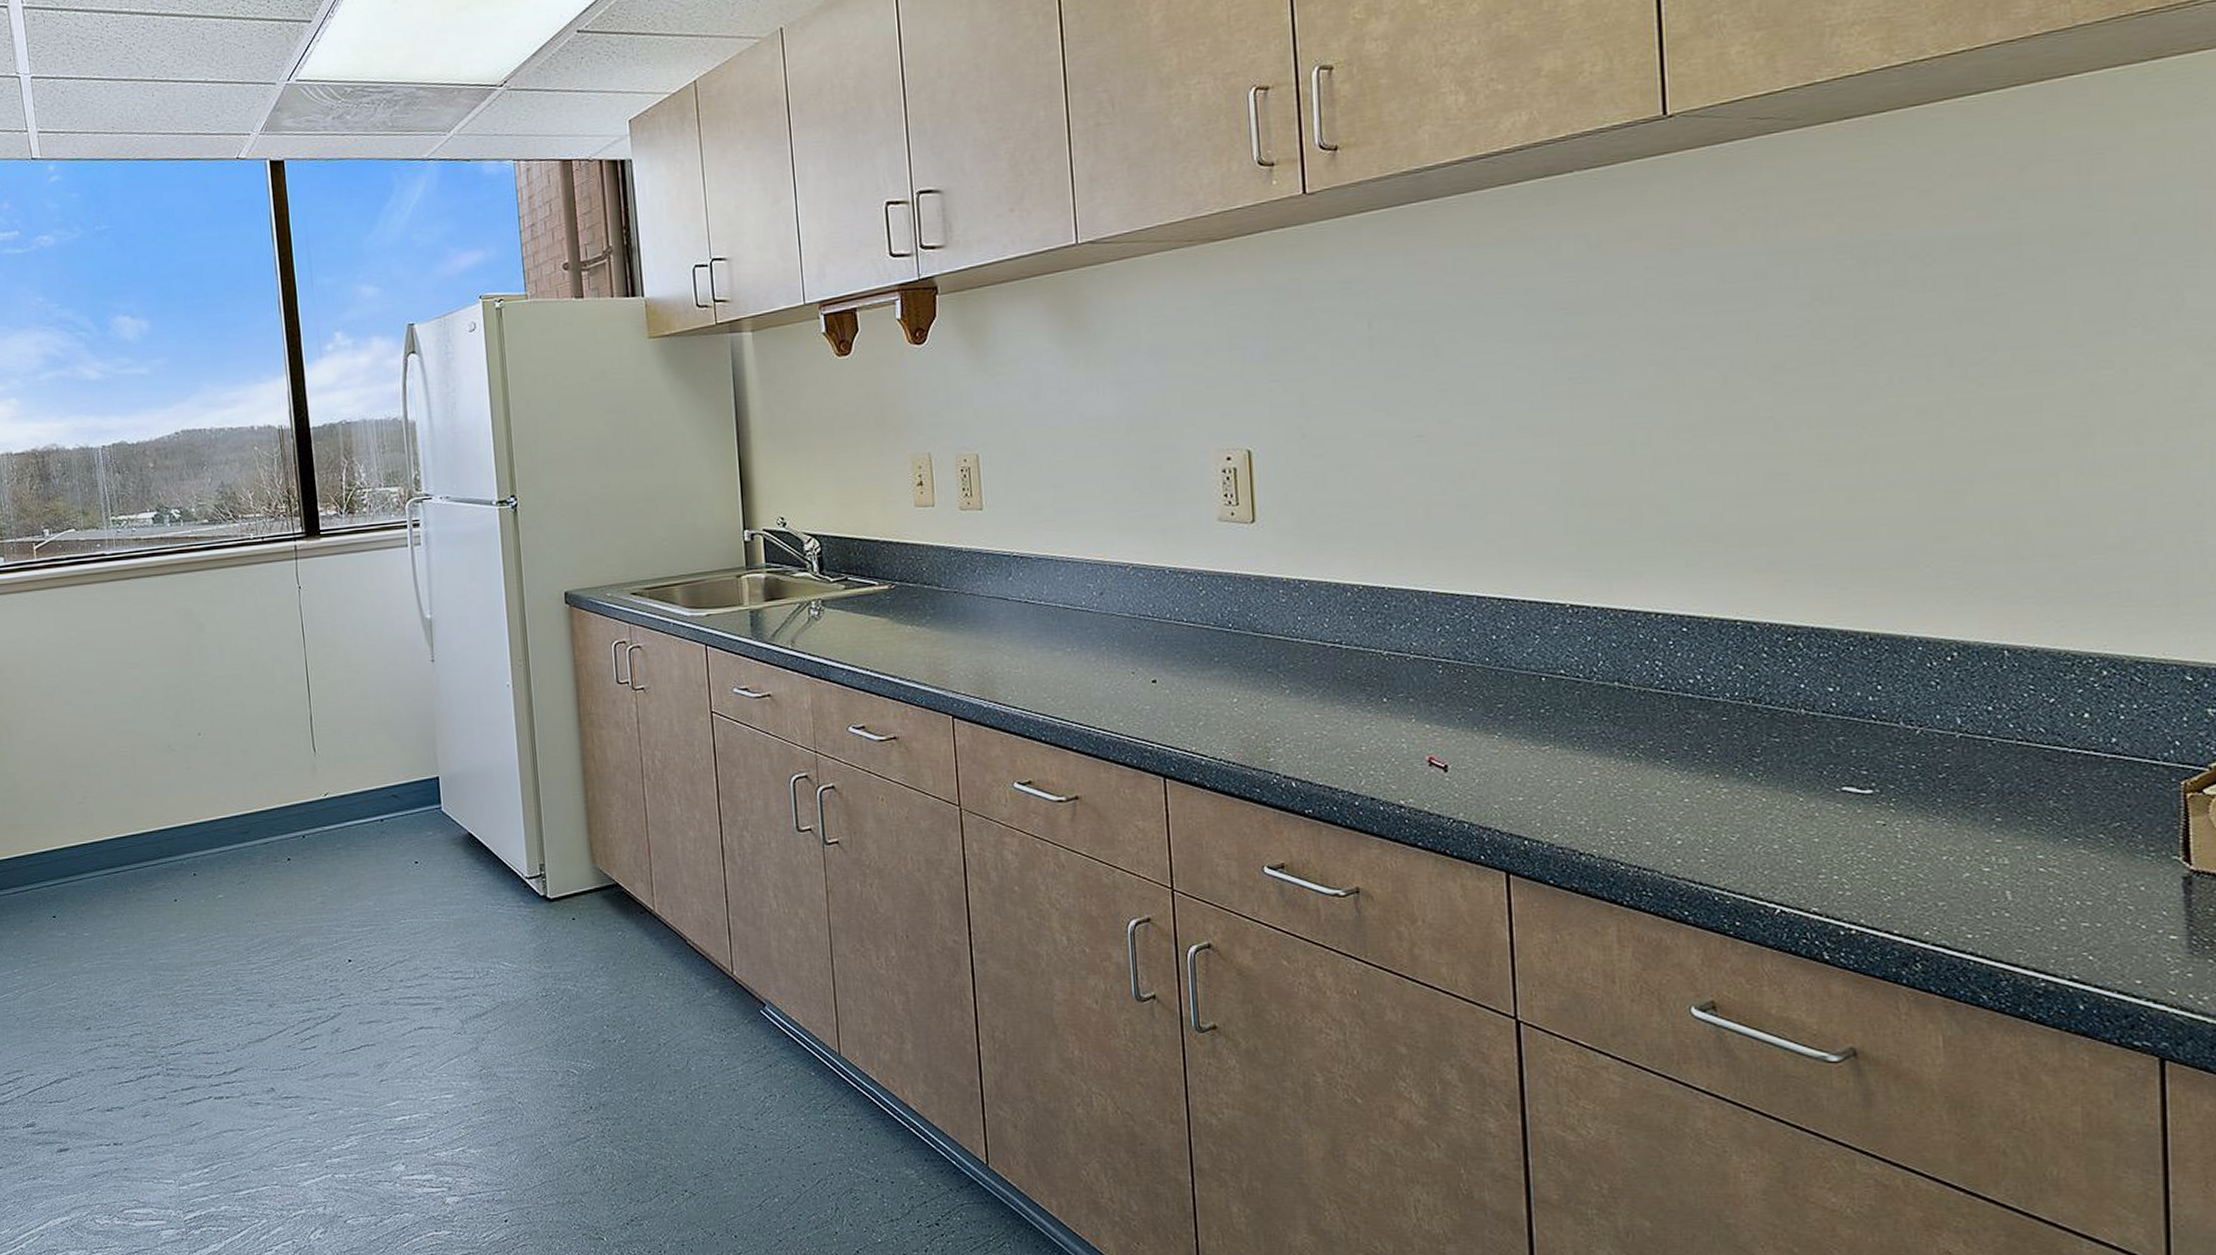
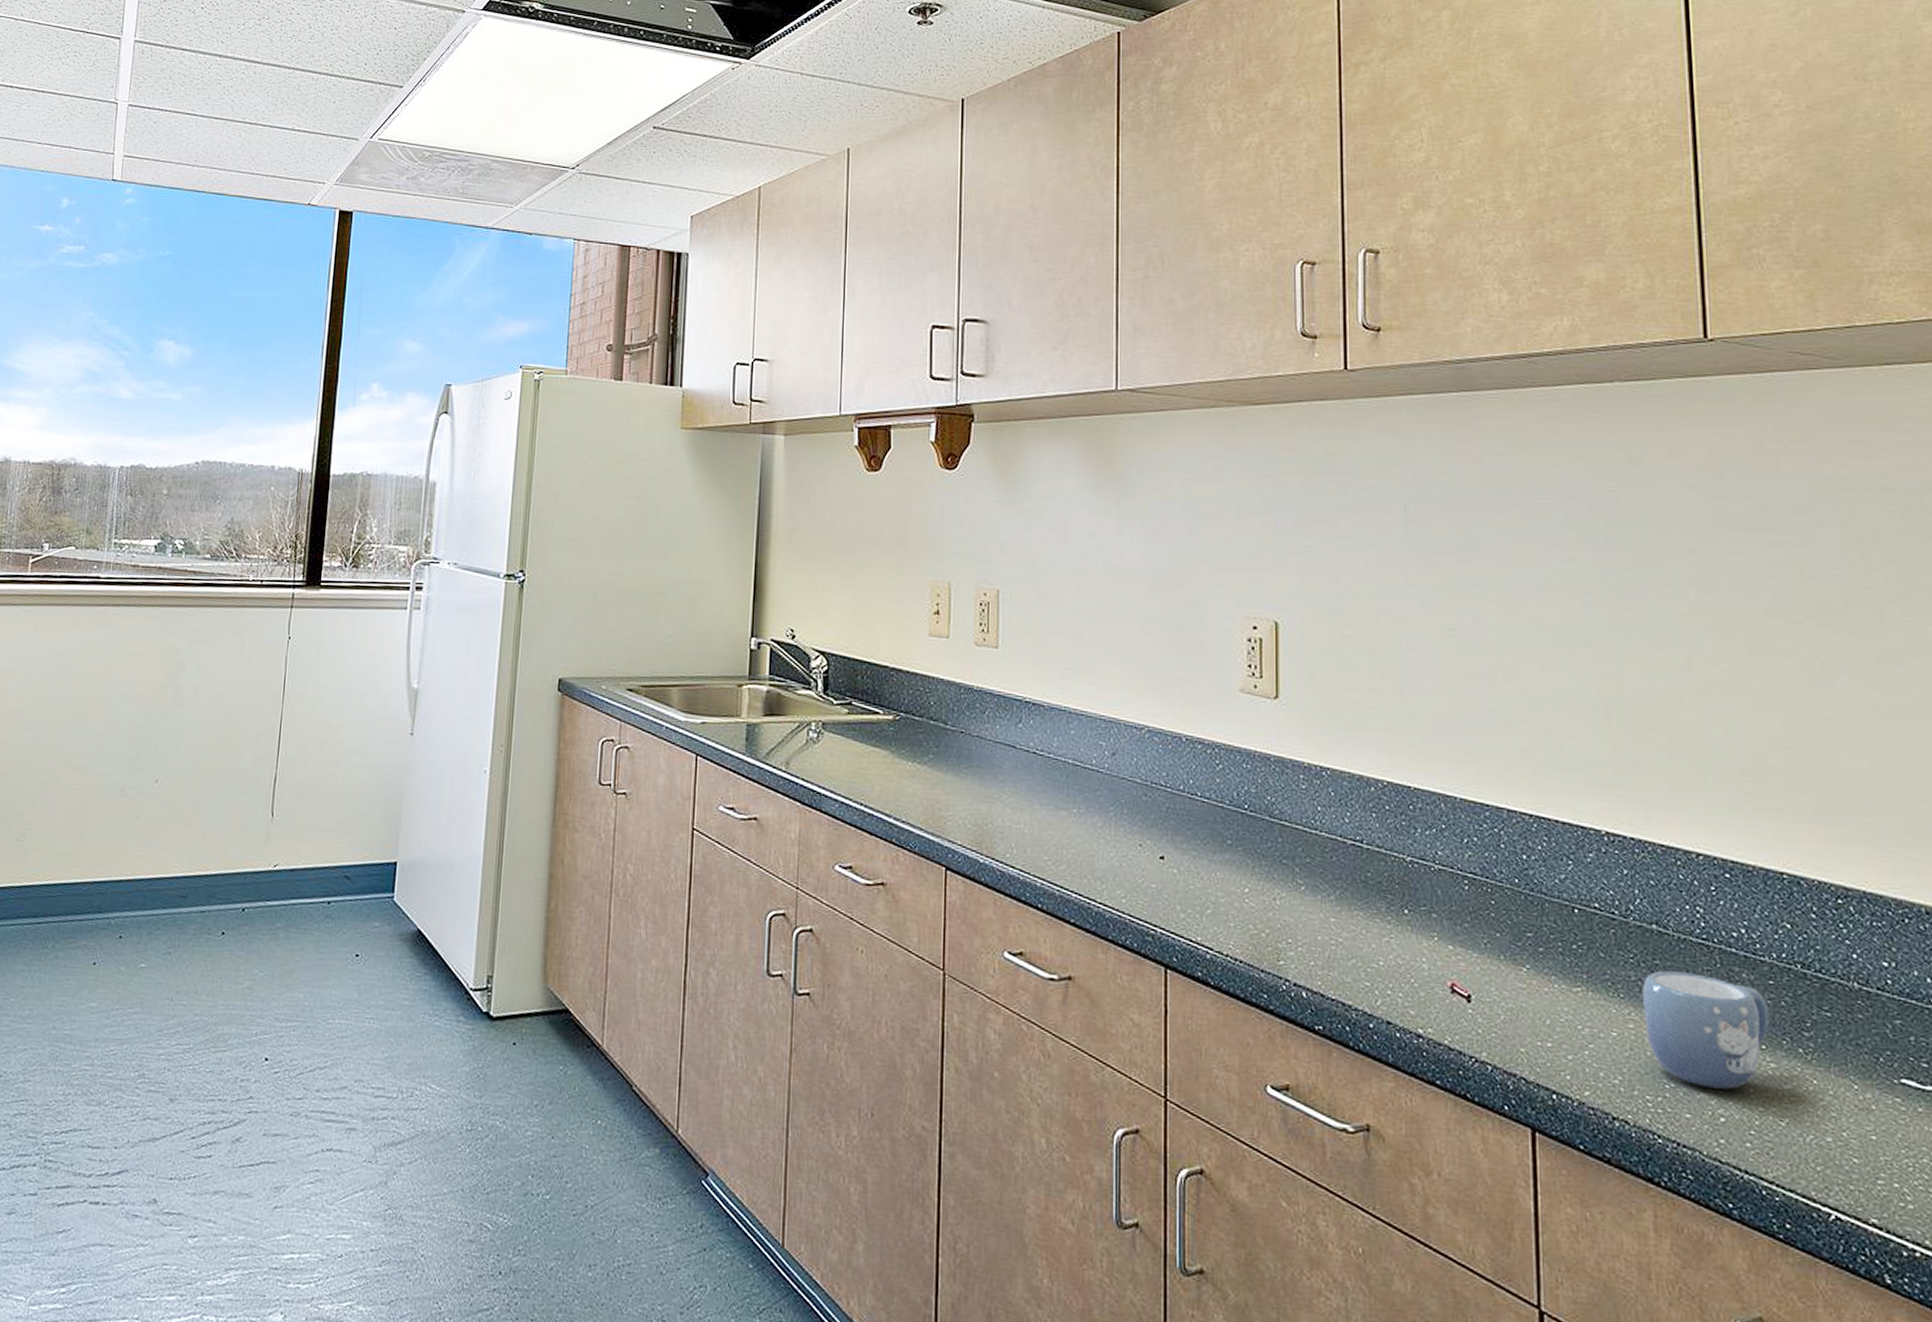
mug: none [1606,720,1723,817] -> present [1642,970,1770,1090]

